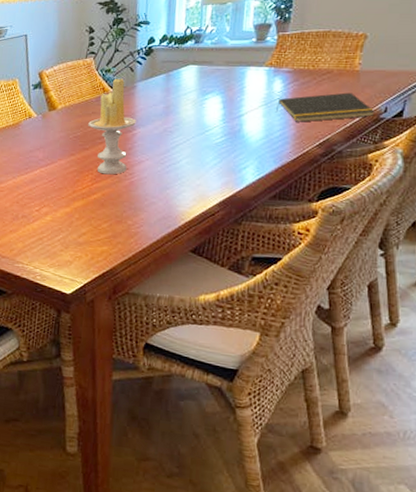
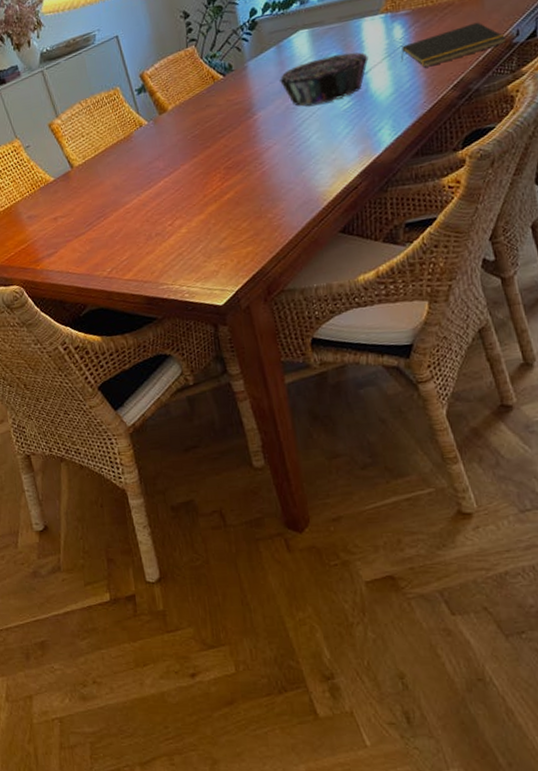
candle: present [88,78,136,175] -> none [204,61,256,171]
decorative bowl: none [162,93,247,133] -> present [278,52,369,106]

